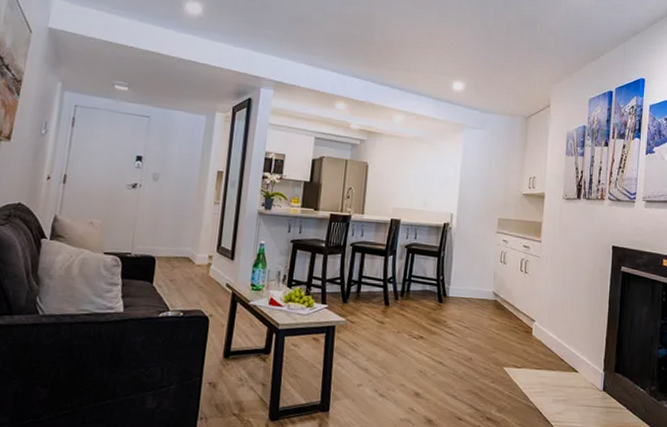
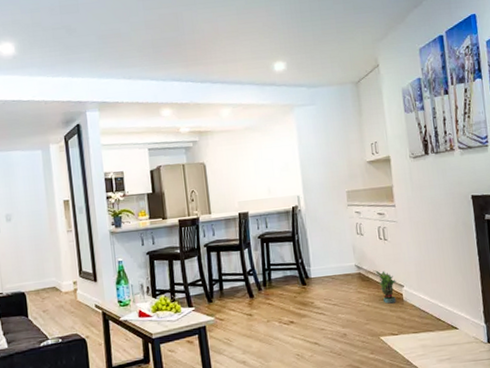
potted plant: none [508,299,529,336] -> present [372,269,396,304]

